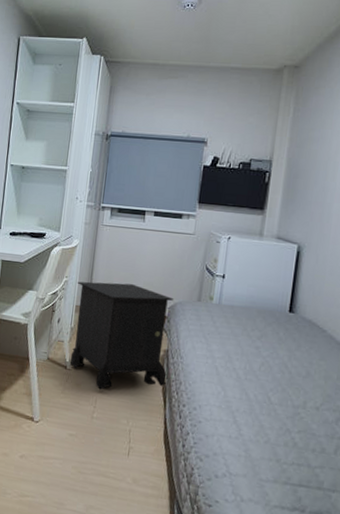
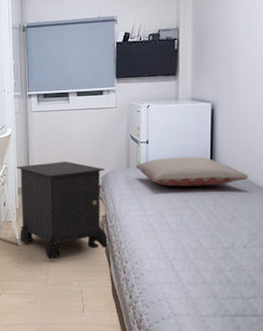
pillow: none [207,296,329,336] -> present [135,156,248,187]

